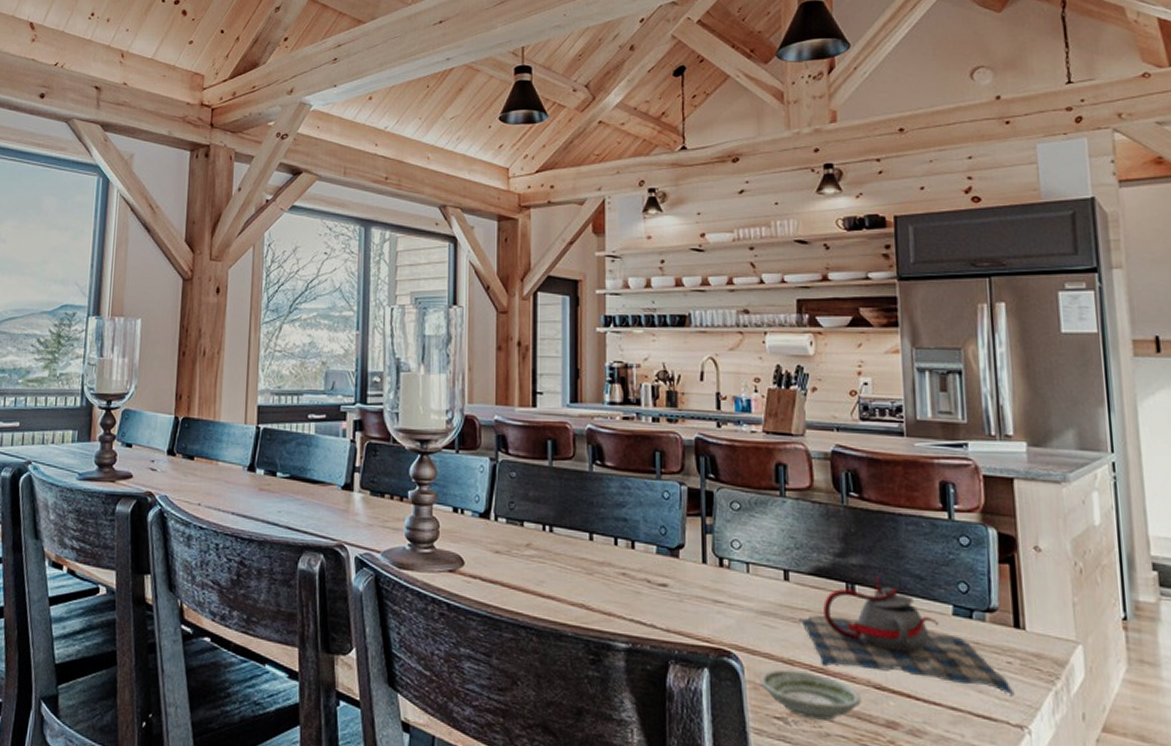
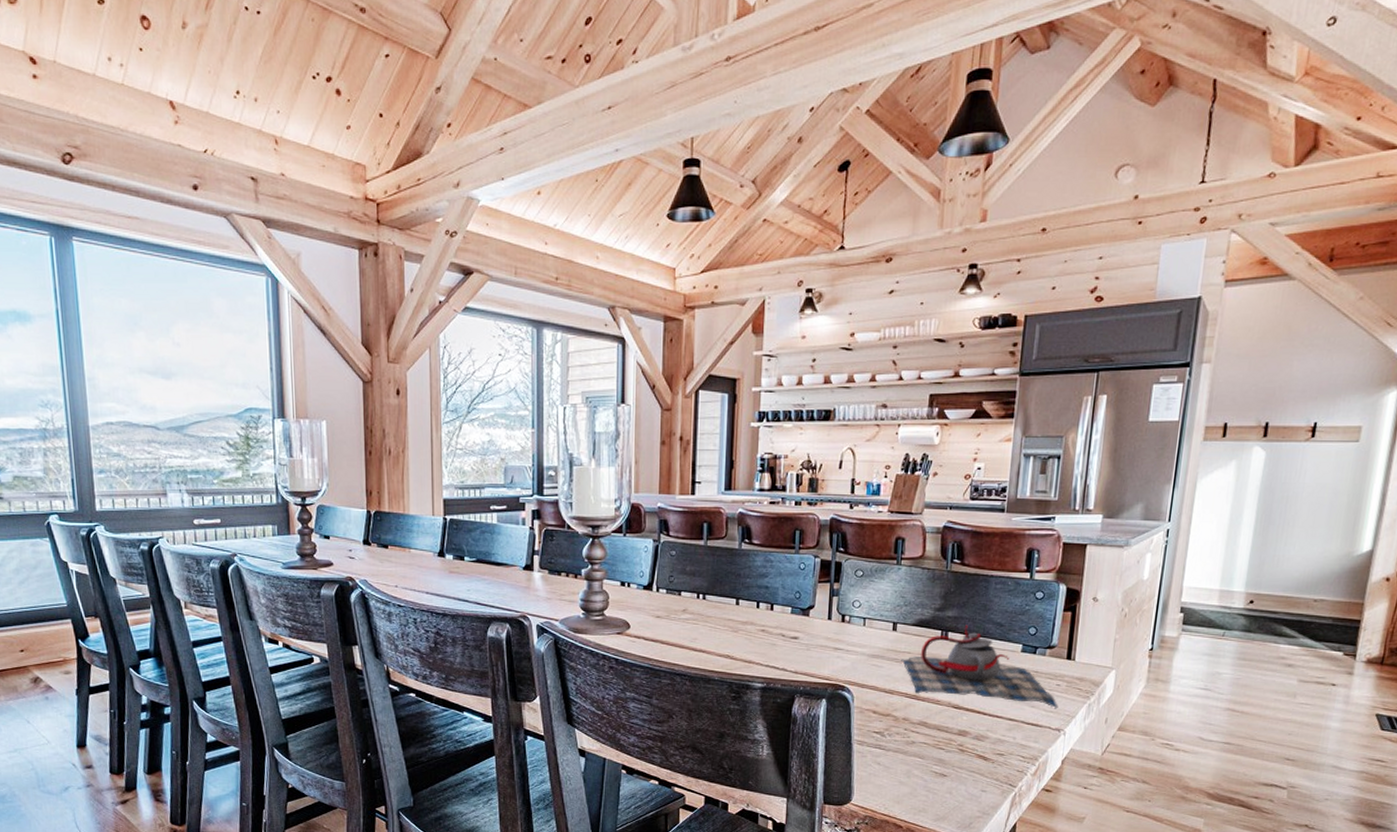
saucer: present [759,669,861,721] -> none [865,697,942,732]

